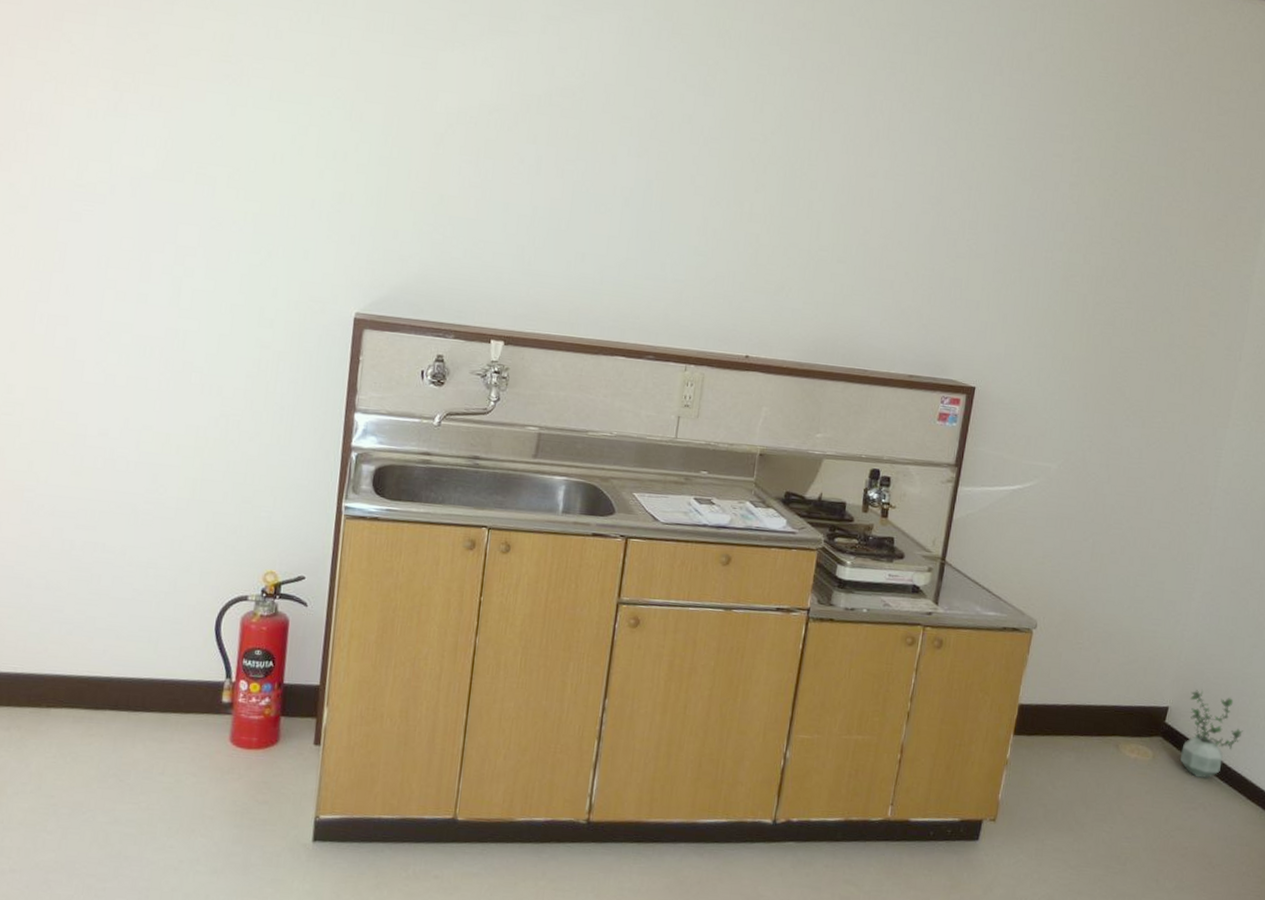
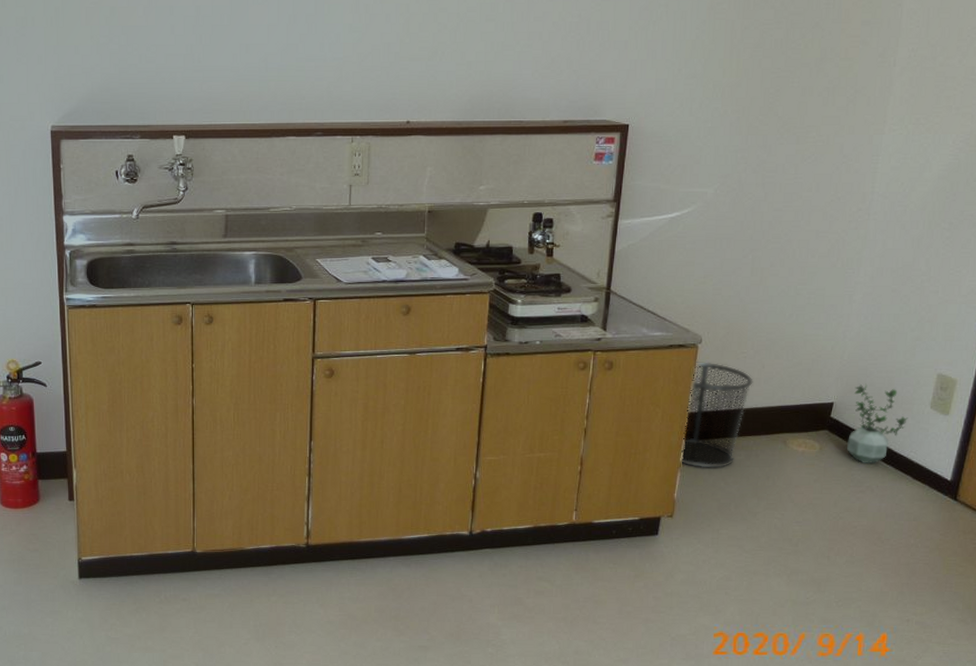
waste bin: none [1008,648,1088,770] -> present [681,362,753,468]

